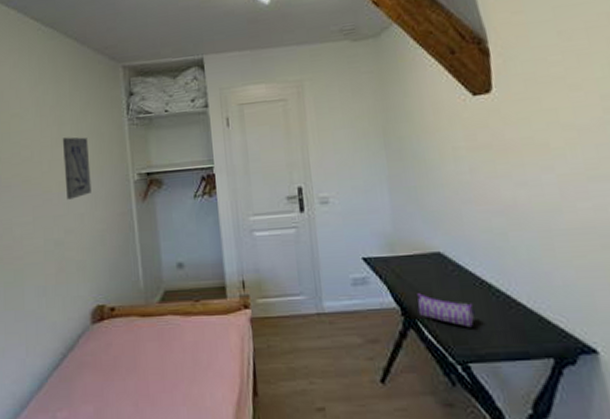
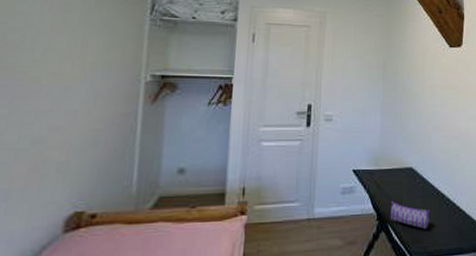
wall art: present [62,137,91,200] -> none [59,27,99,94]

